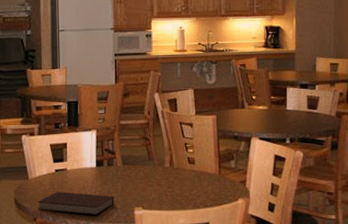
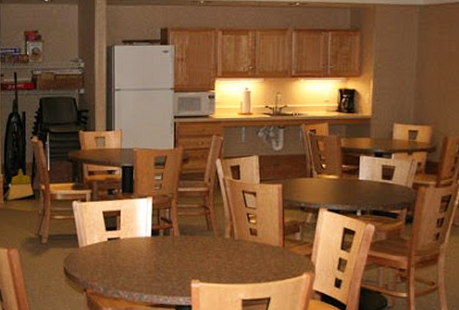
notebook: present [37,192,114,215] -> none [88,262,170,287]

